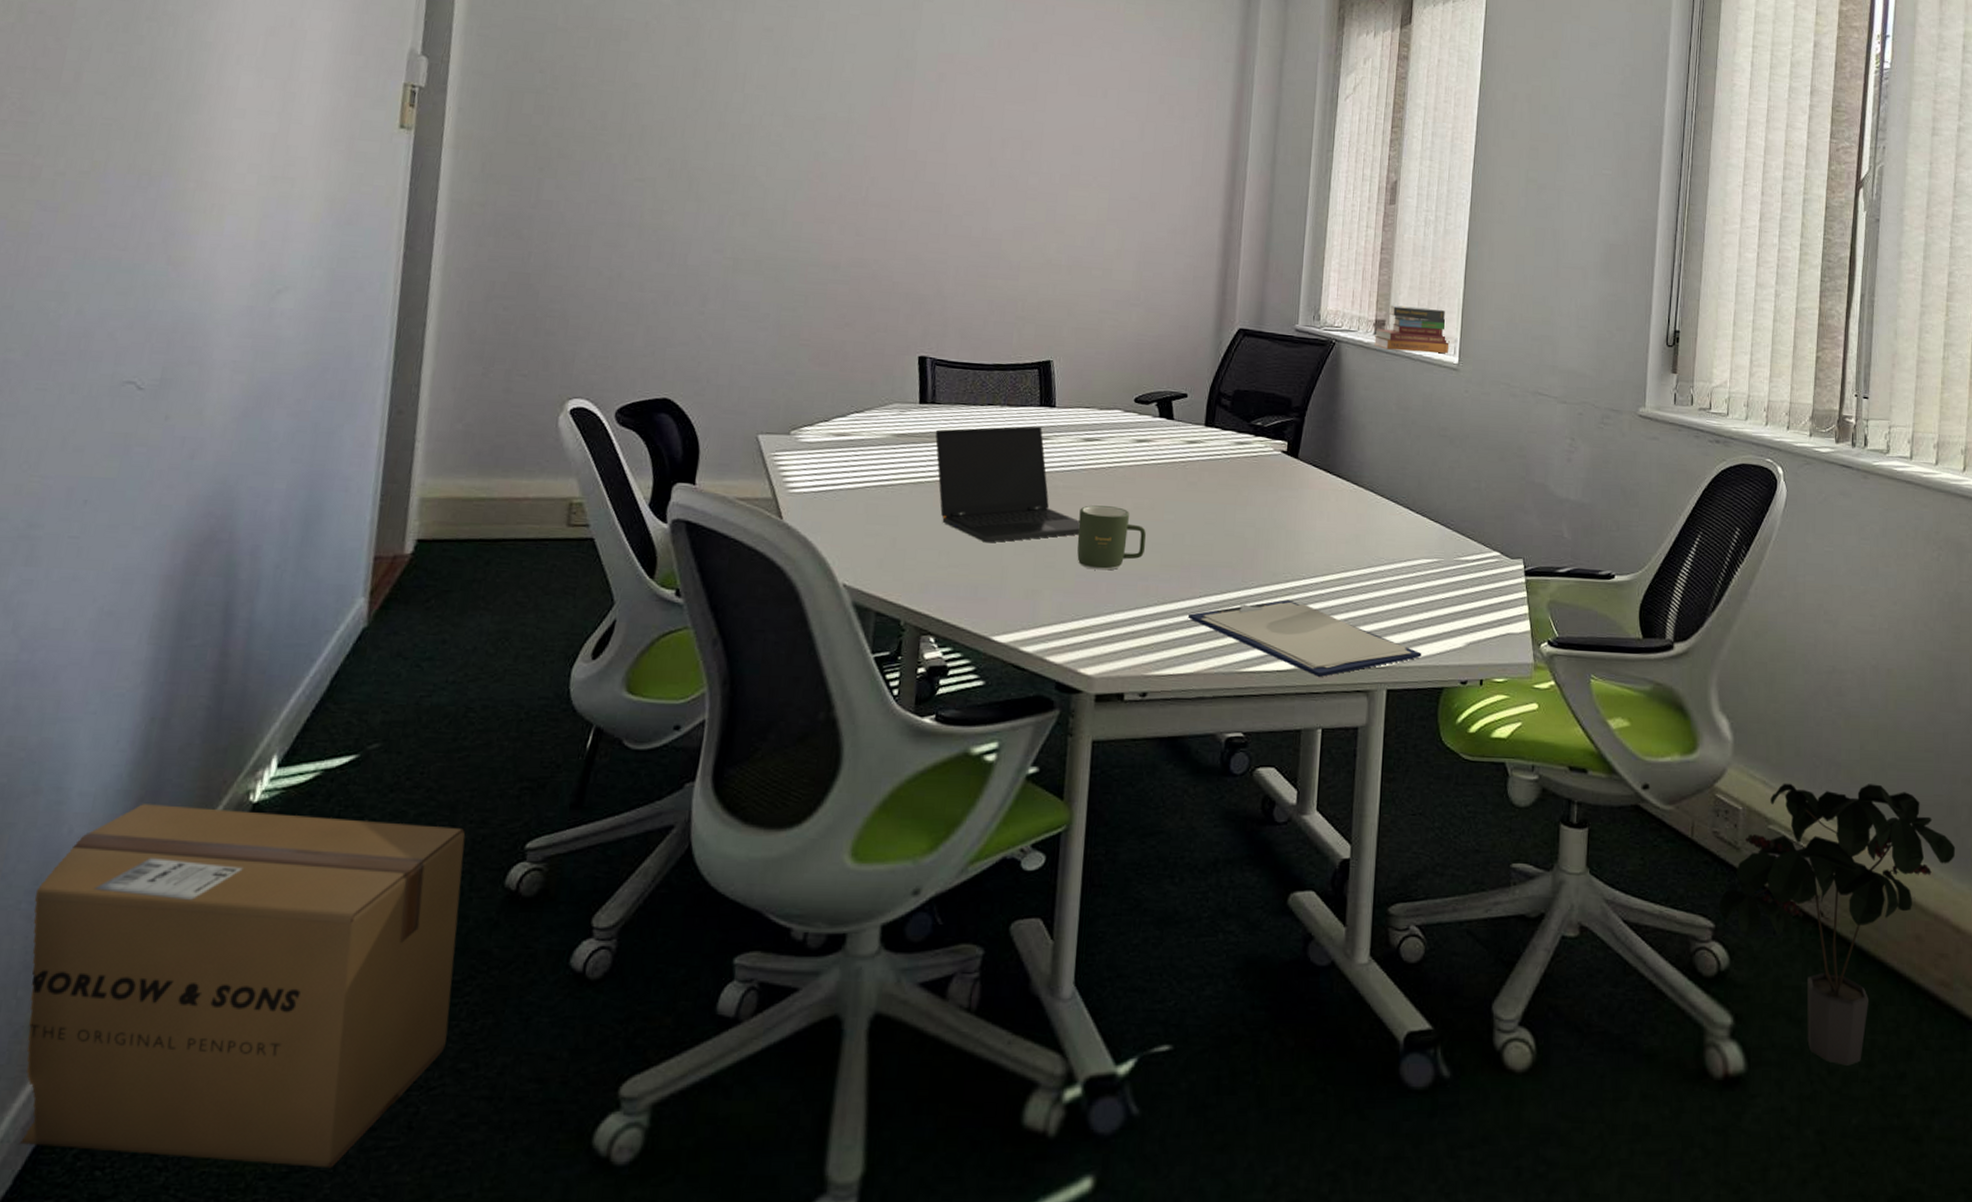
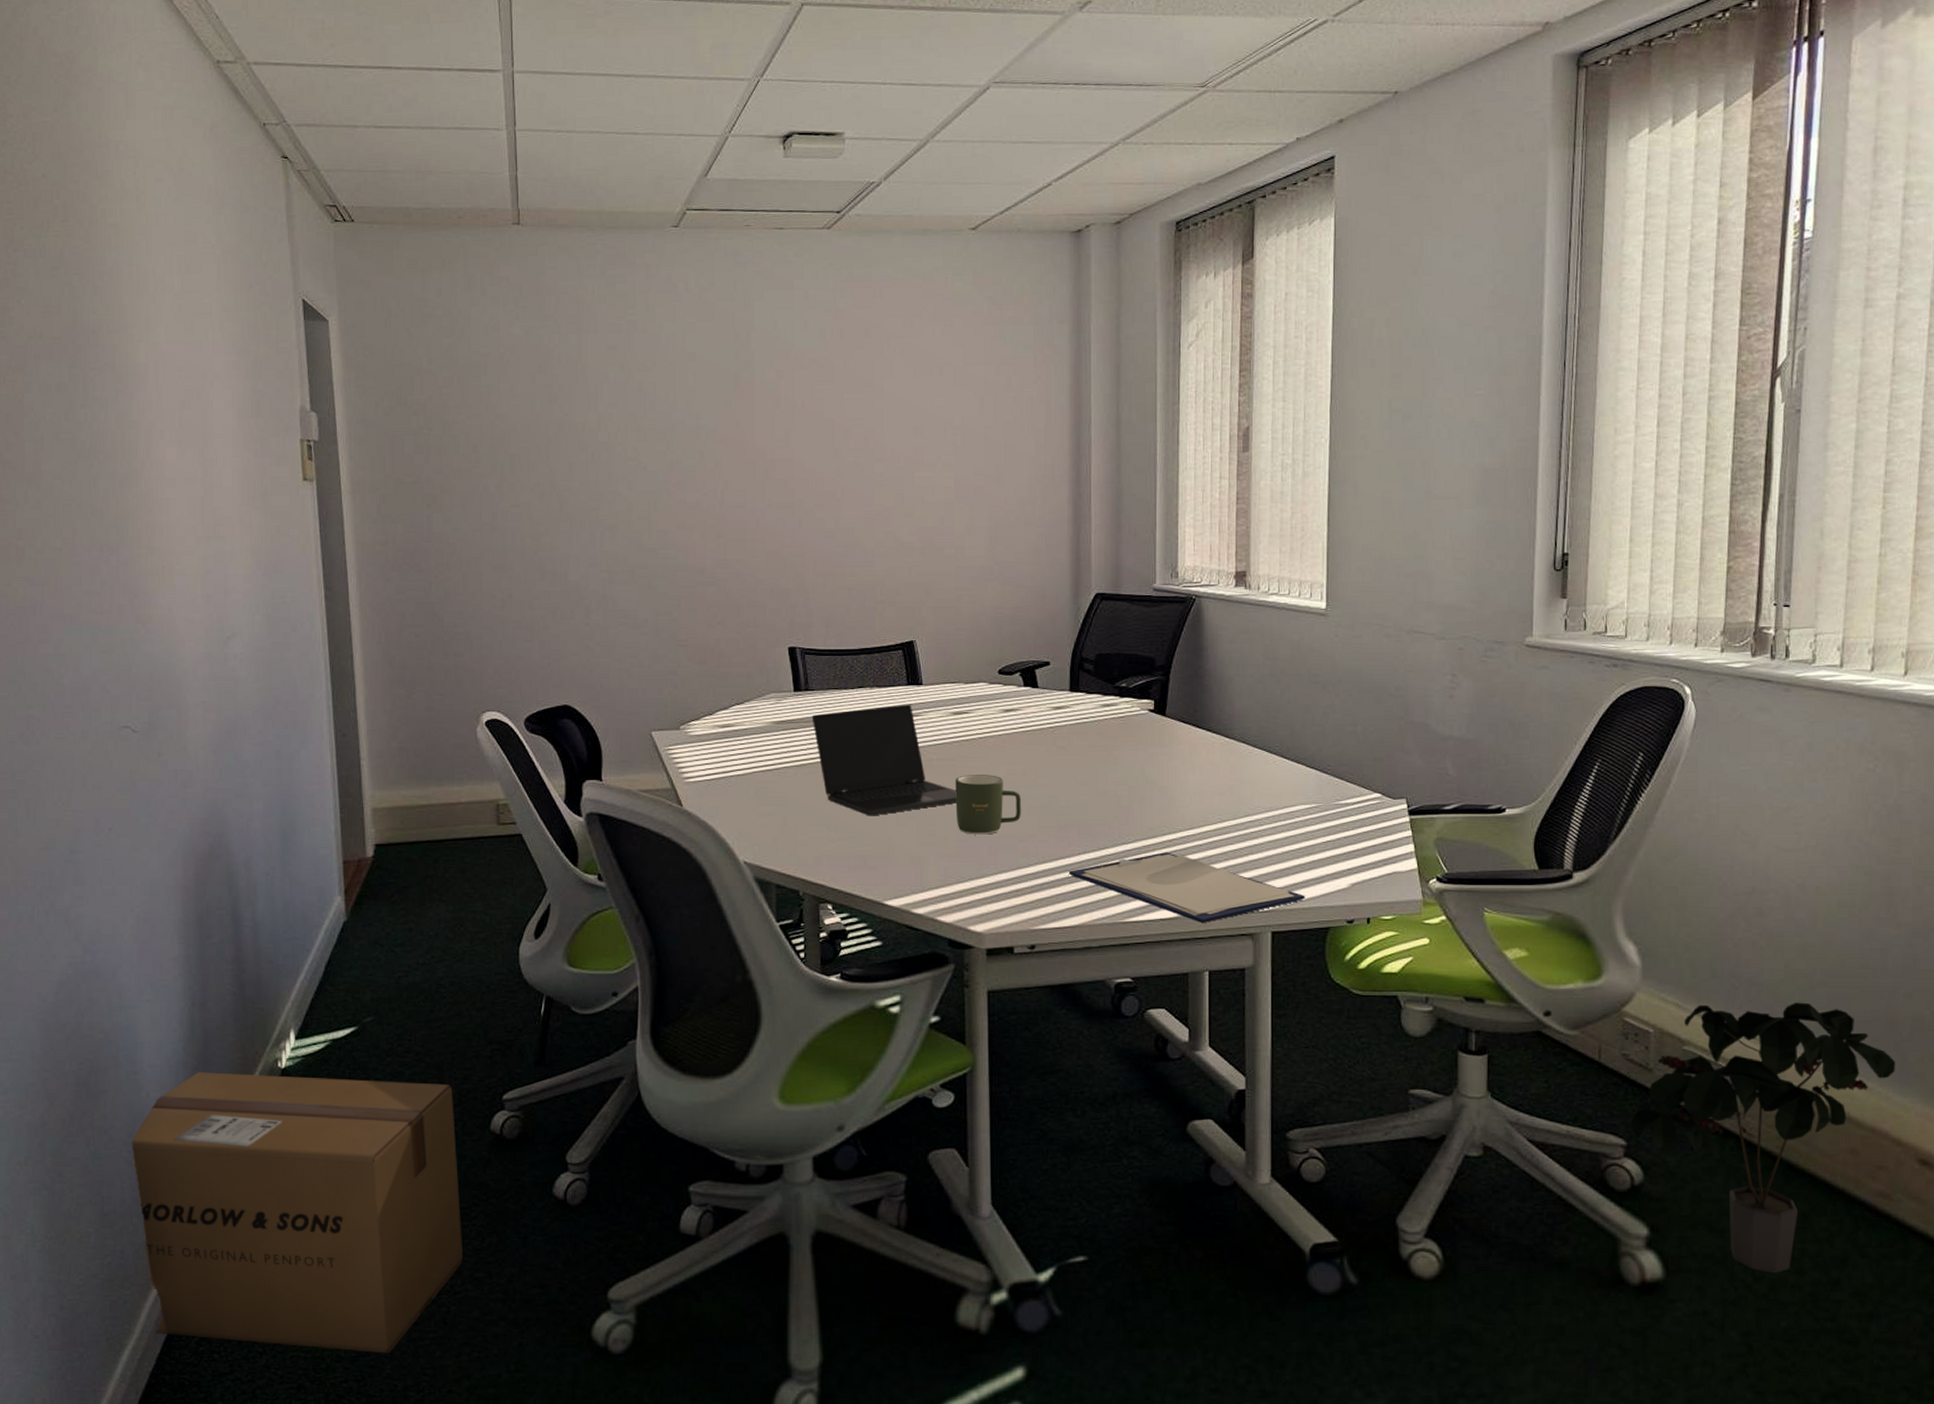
books: present [1374,305,1450,354] -> none [1236,554,1316,601]

